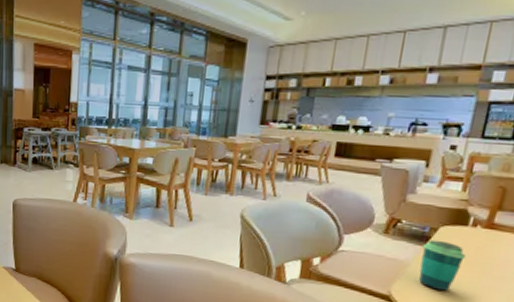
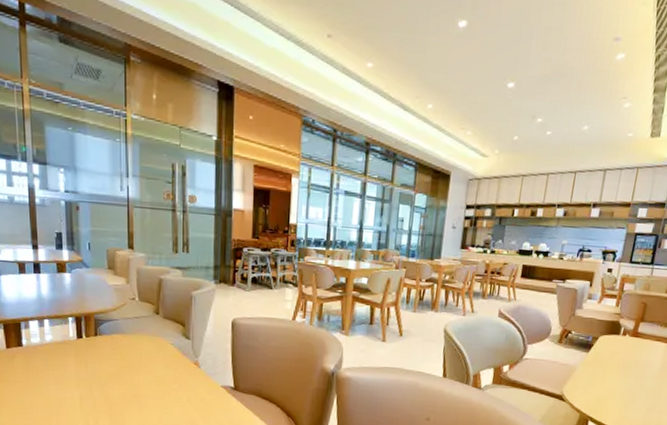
cup: present [419,239,467,292] -> none [584,347,619,390]

